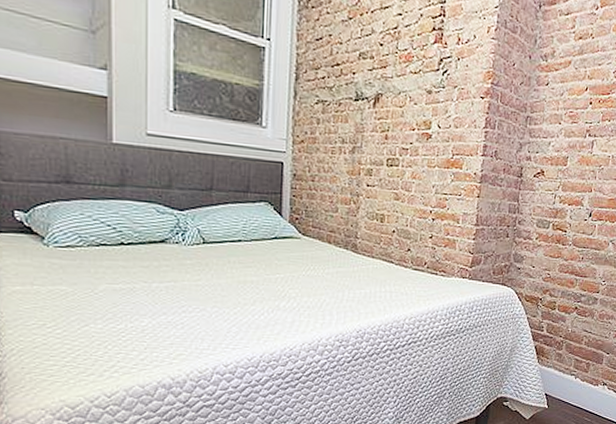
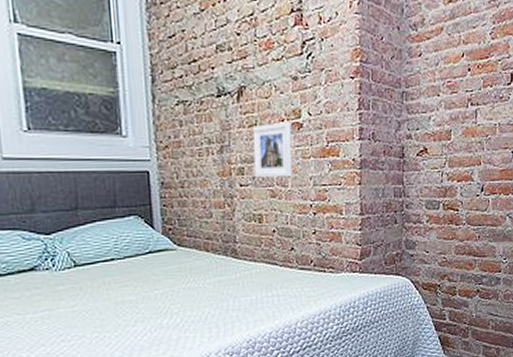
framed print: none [381,131,421,183] -> present [252,122,293,178]

